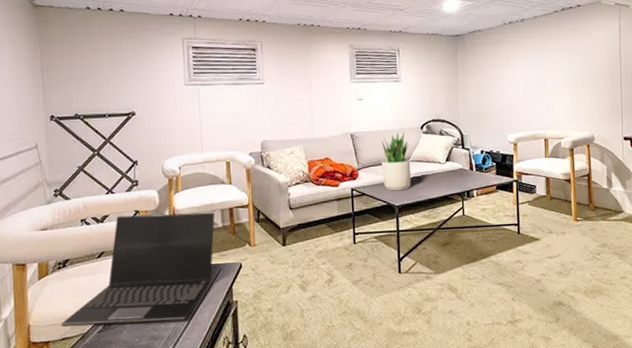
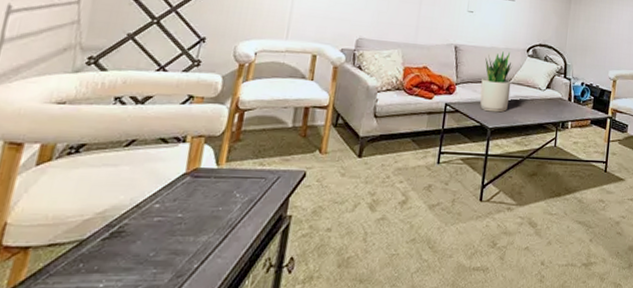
laptop: present [61,212,215,328] -> none [51,99,287,236]

